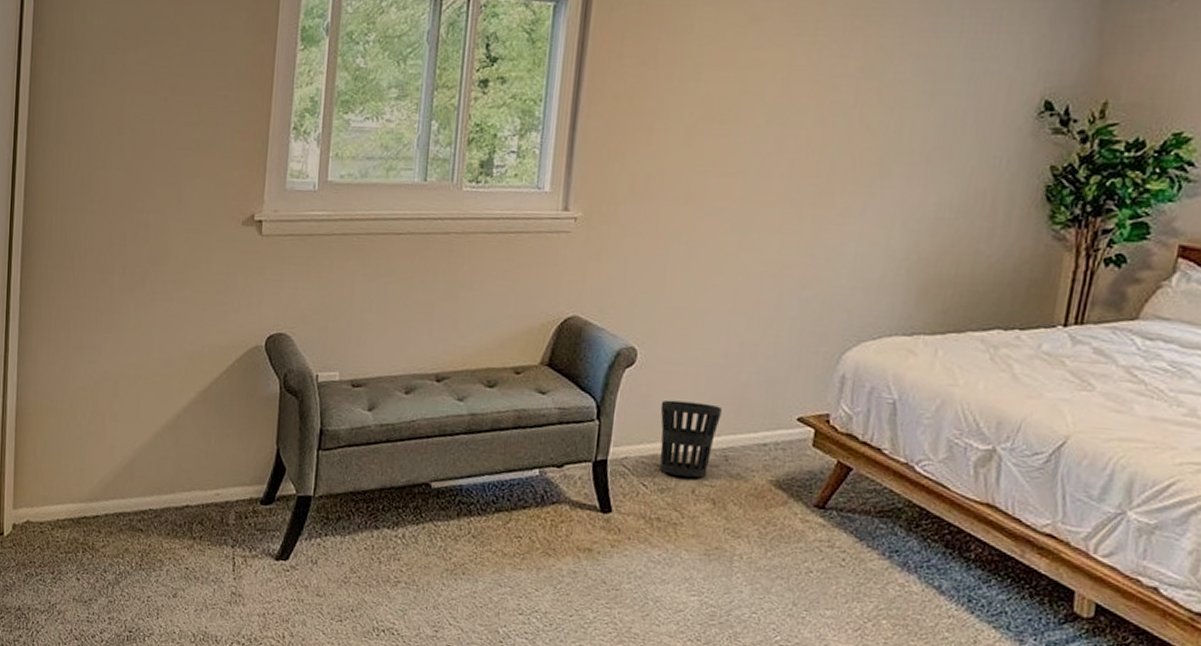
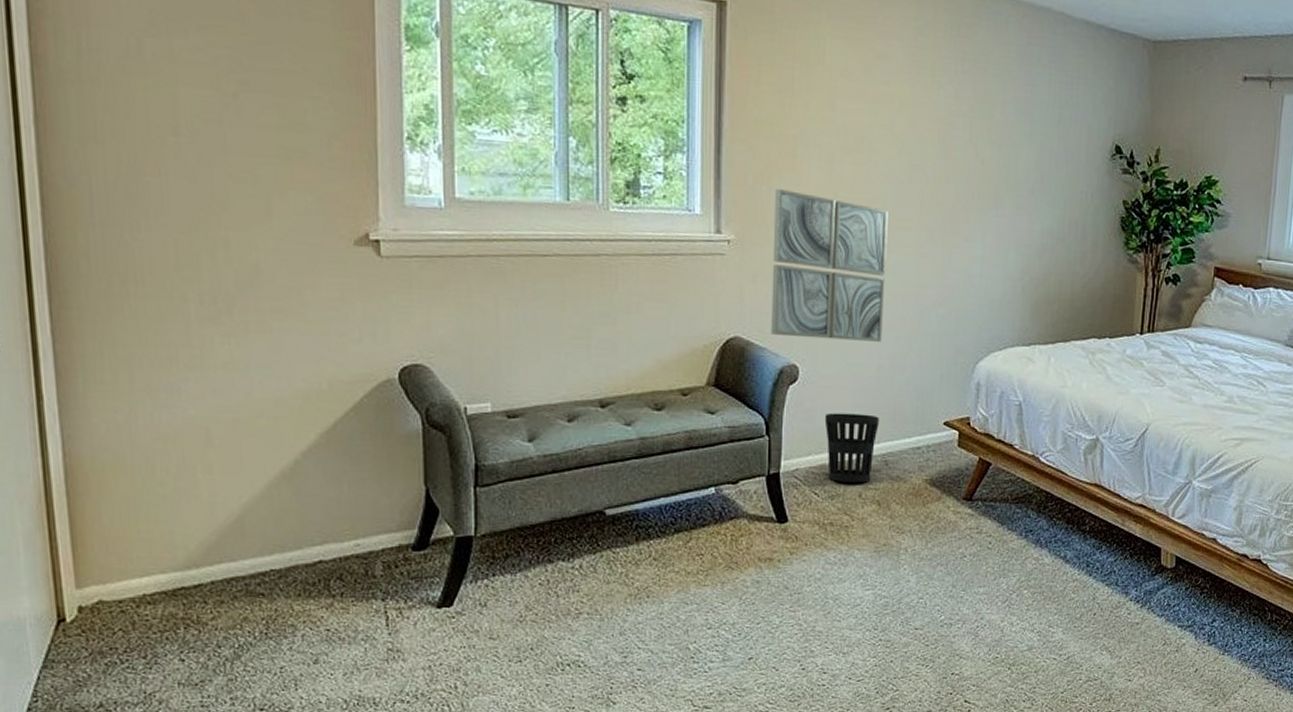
wall art: none [611,163,751,326] -> present [771,188,888,342]

